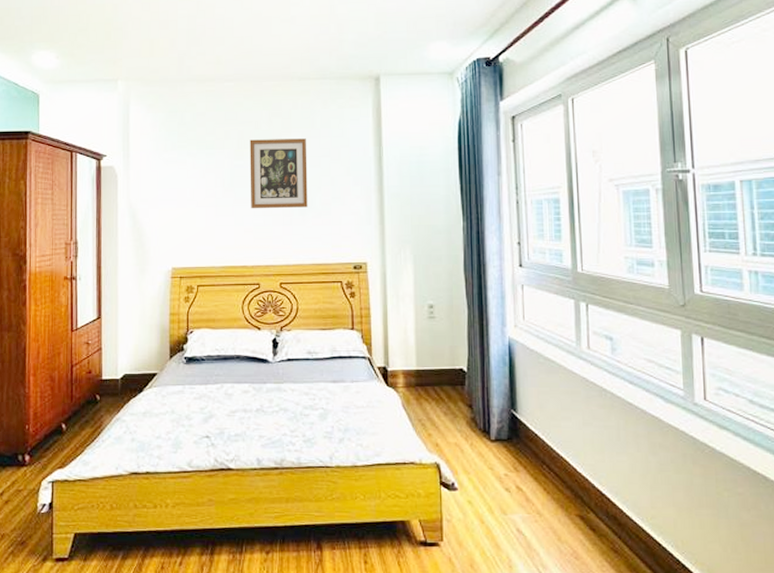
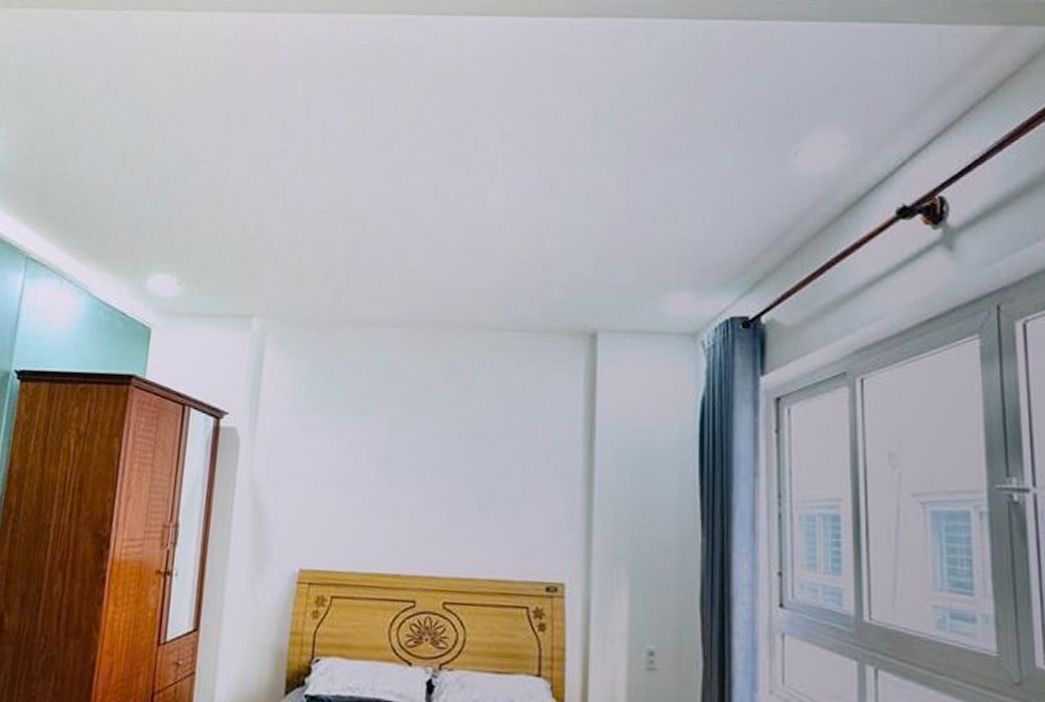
wall art: present [249,138,308,209] -> none [412,405,494,501]

